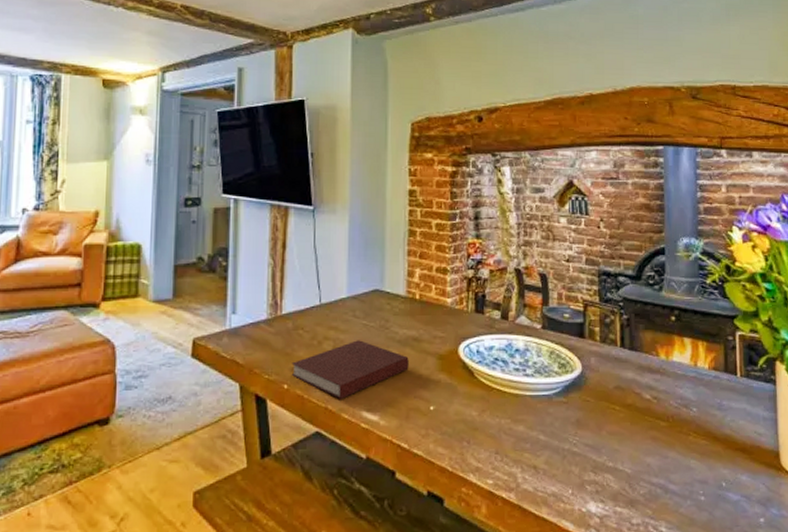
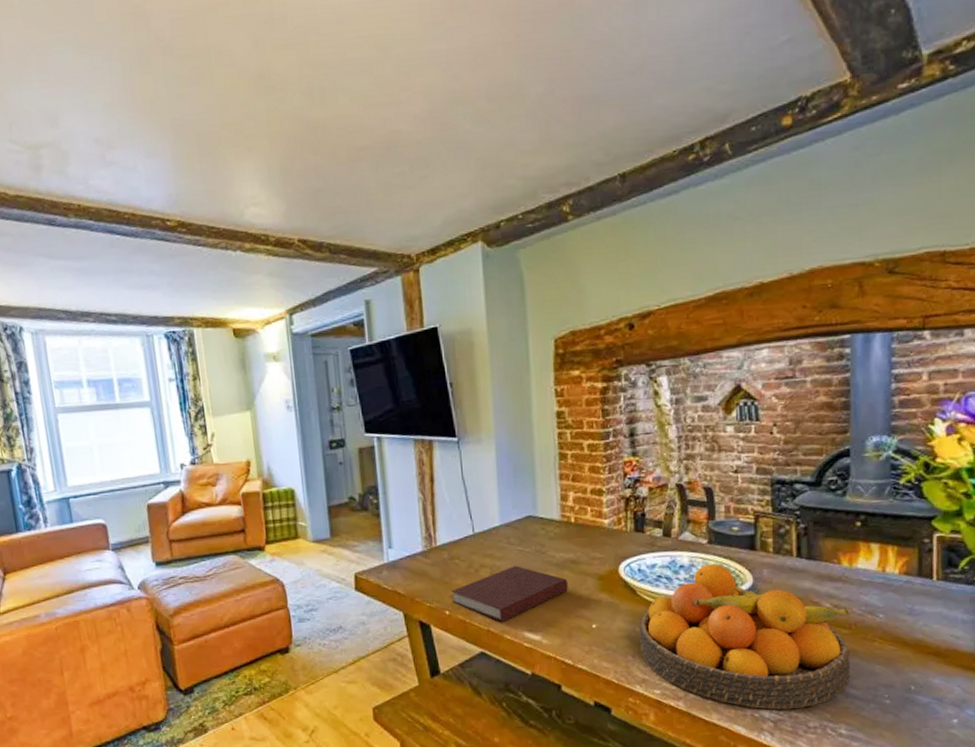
fruit bowl: none [475,349,670,505] -> present [639,563,852,710]

